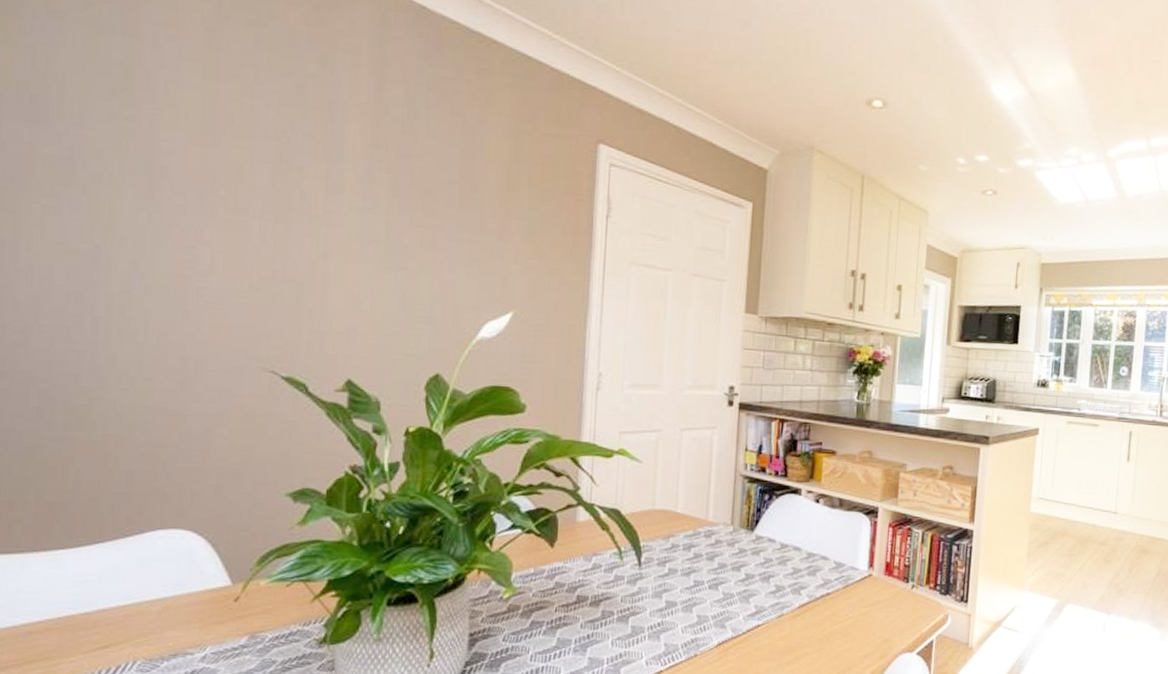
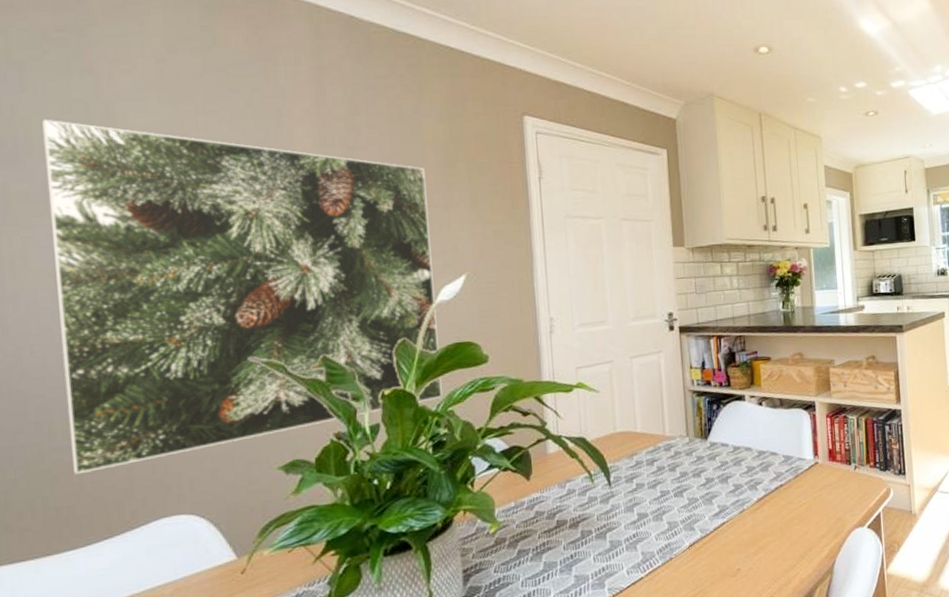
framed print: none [70,78,482,470] -> present [42,119,442,475]

